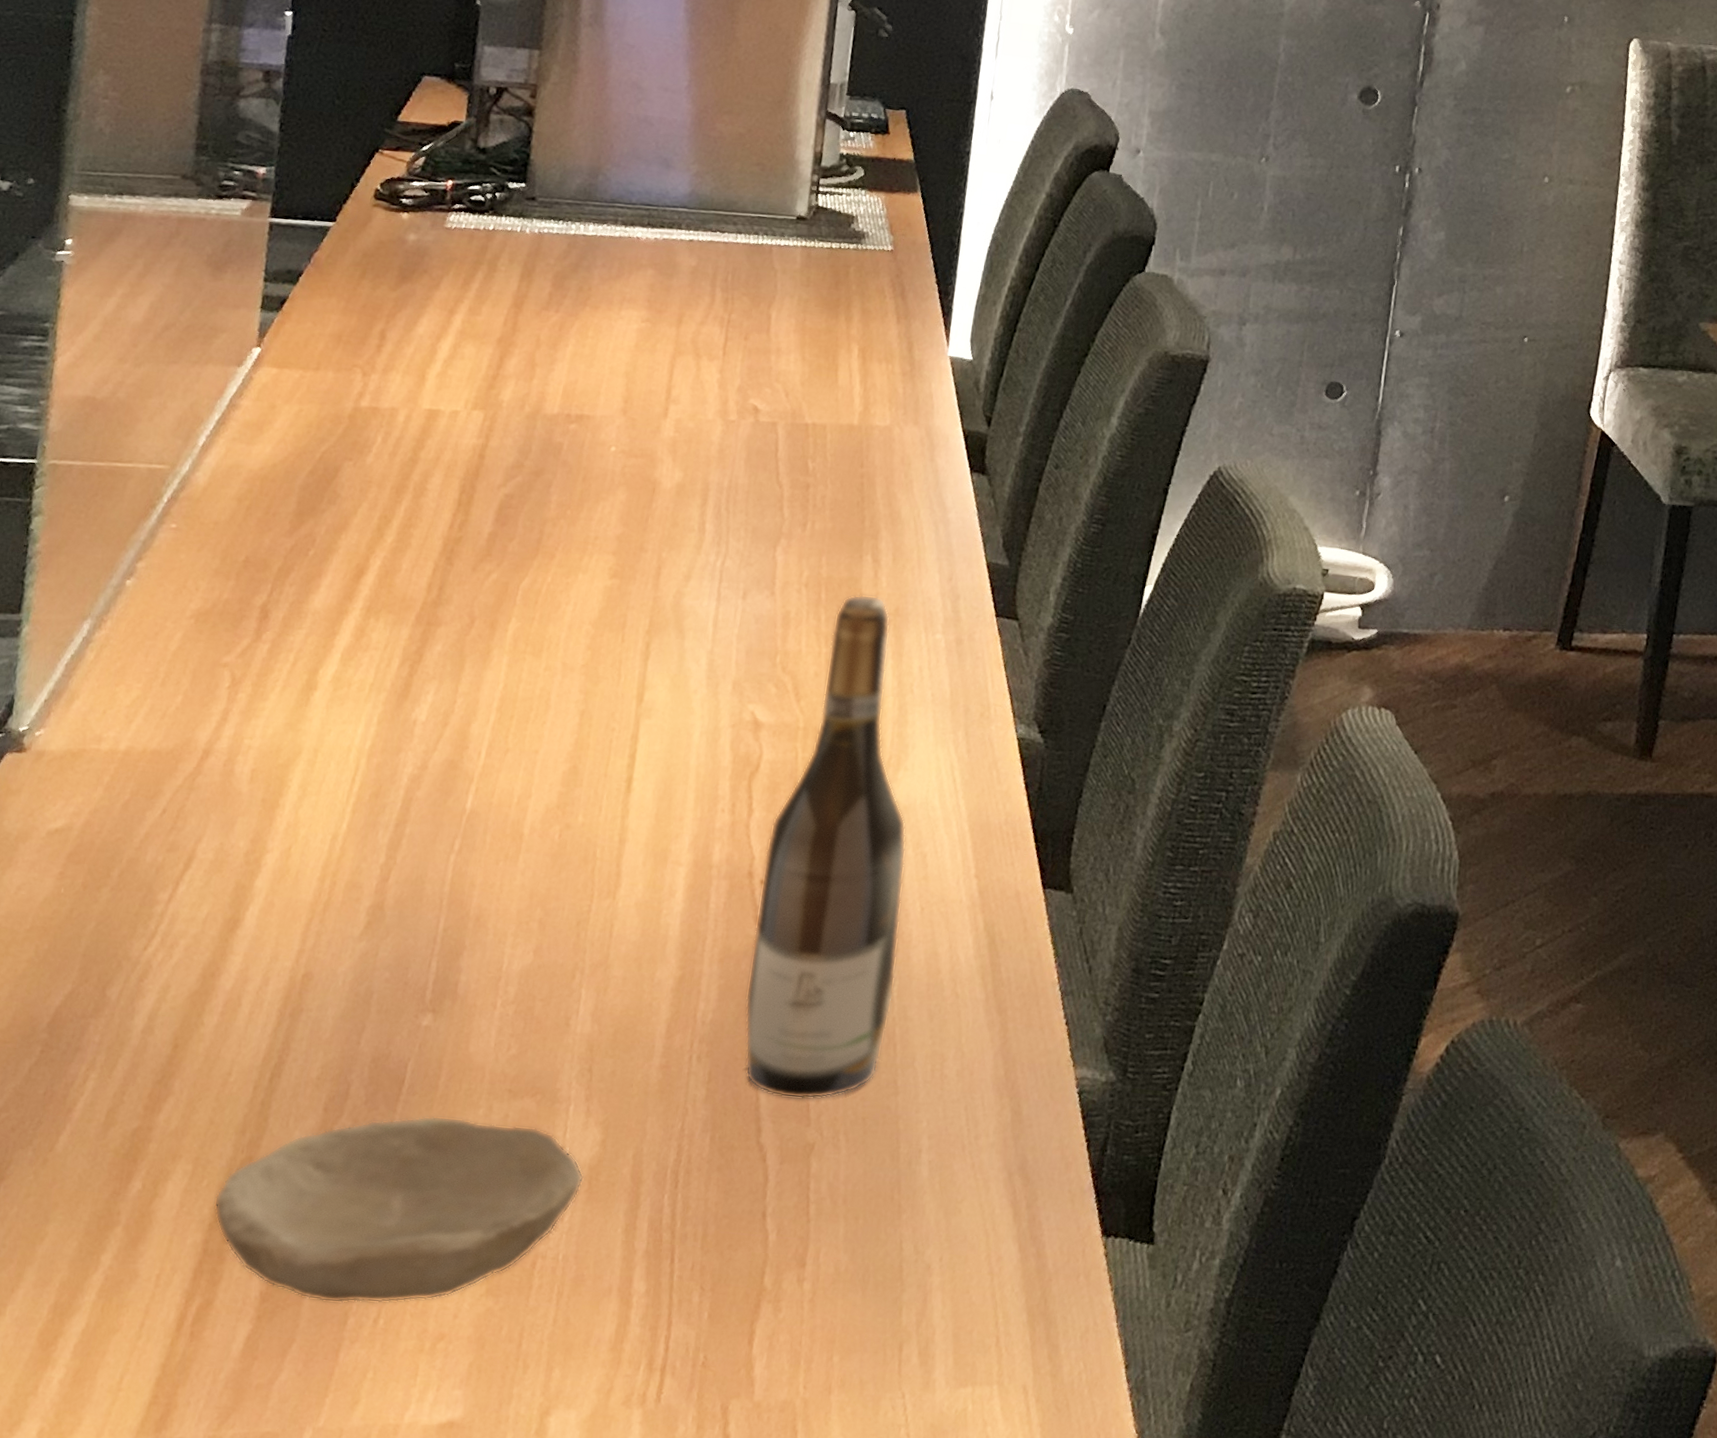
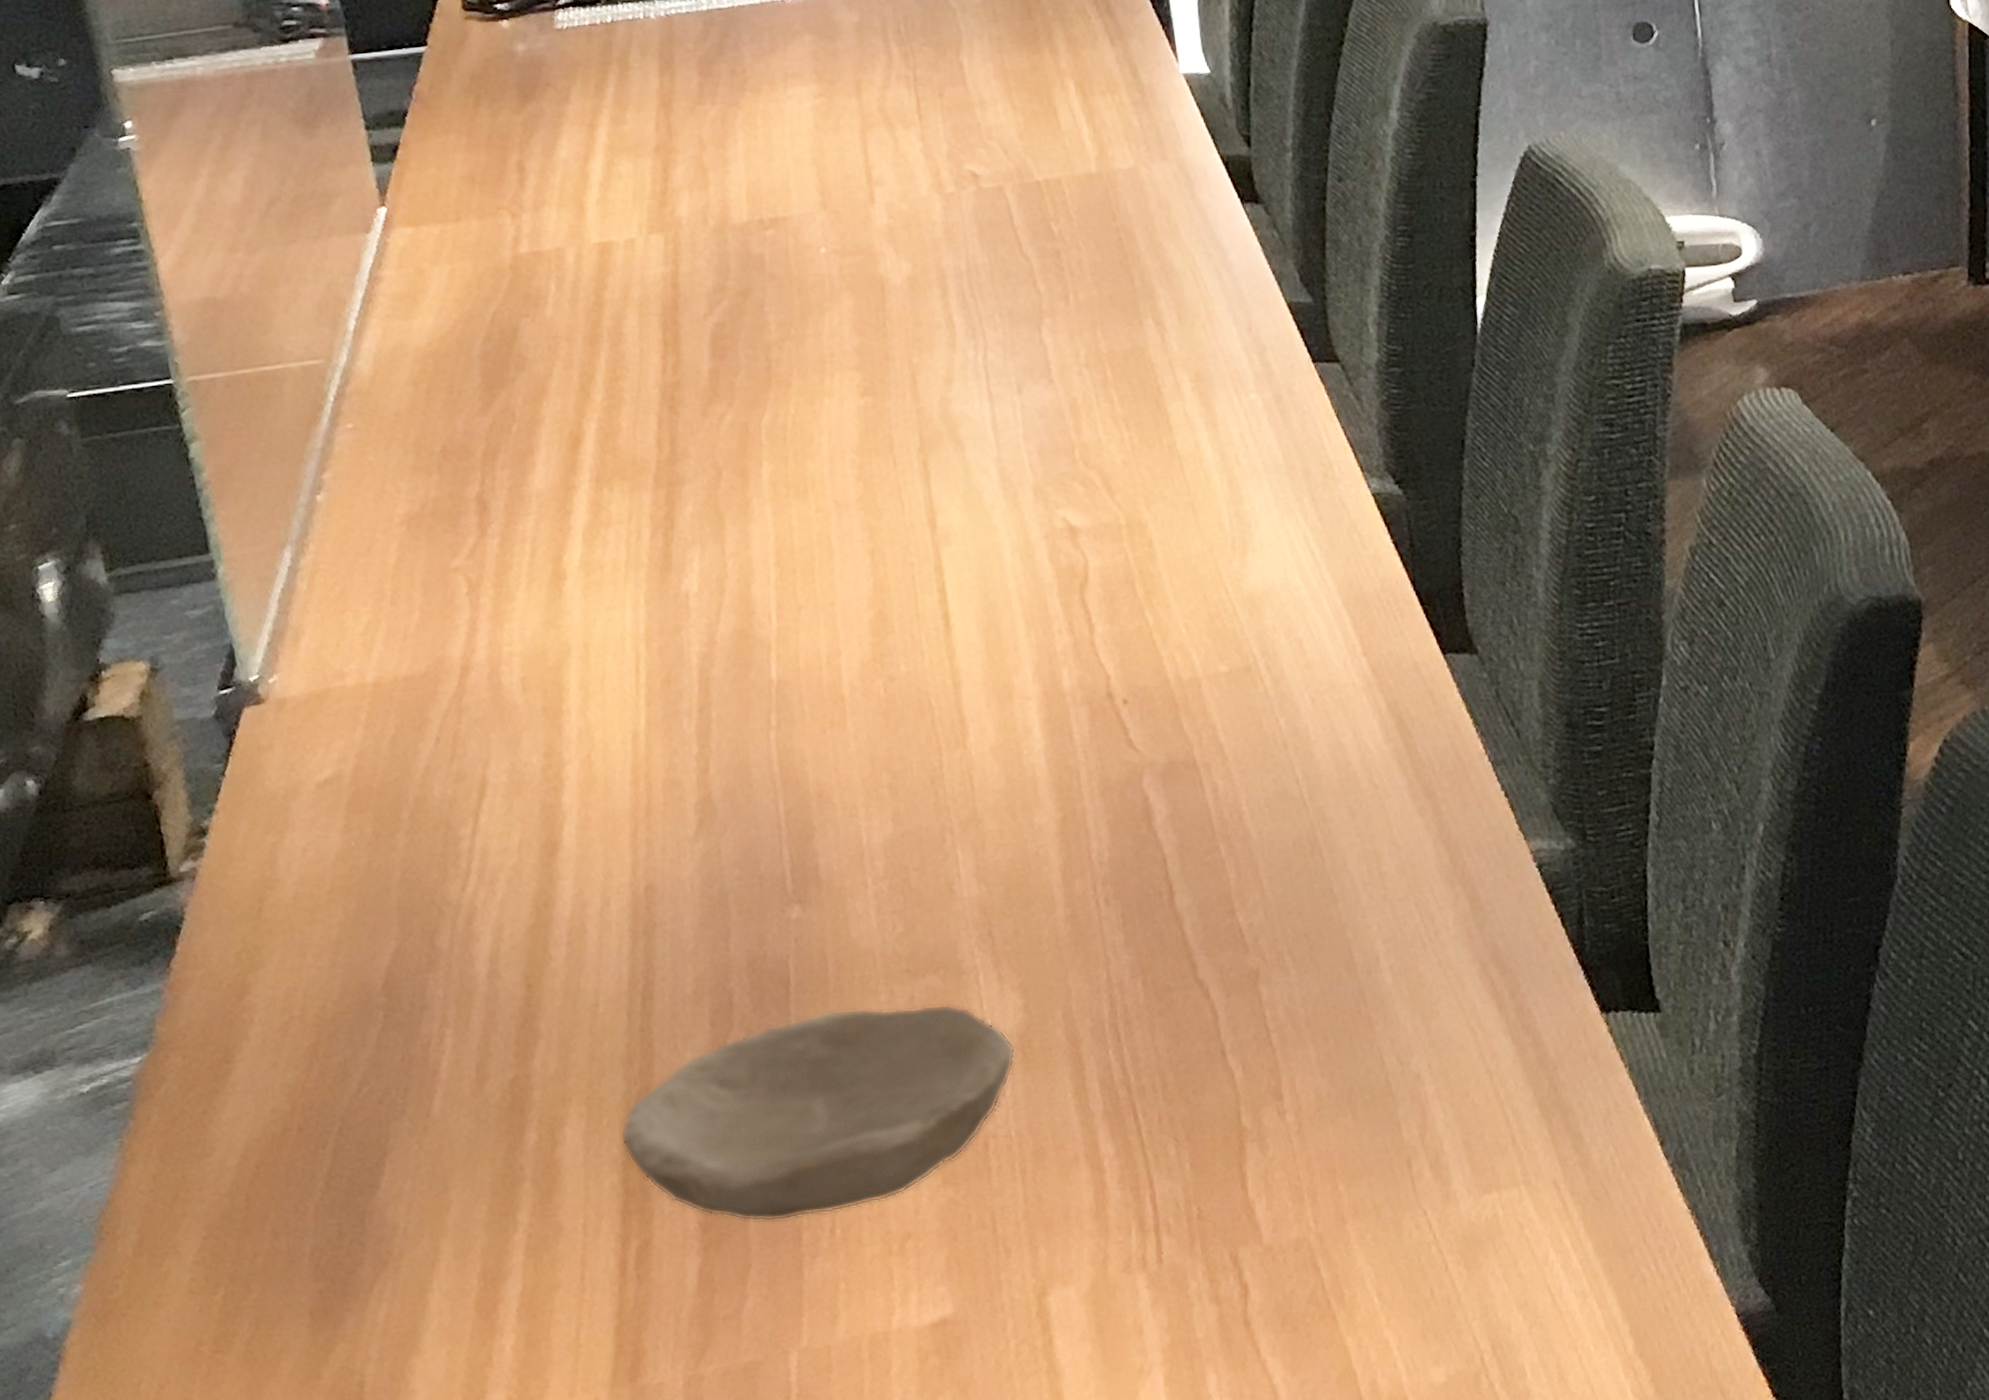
wine bottle: present [745,594,907,1099] -> none [1119,363,1308,927]

